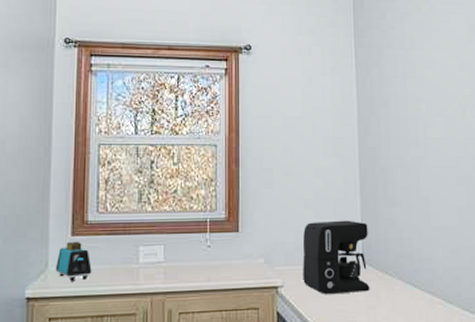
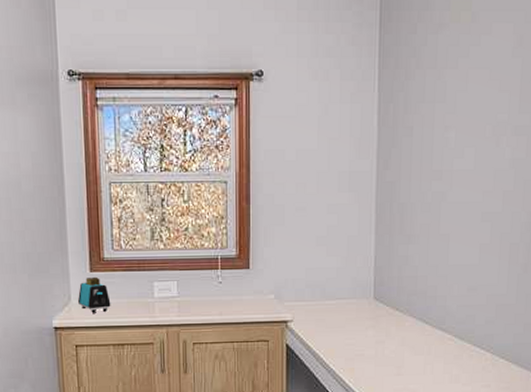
coffee maker: present [302,220,370,294] -> none [313,257,381,329]

